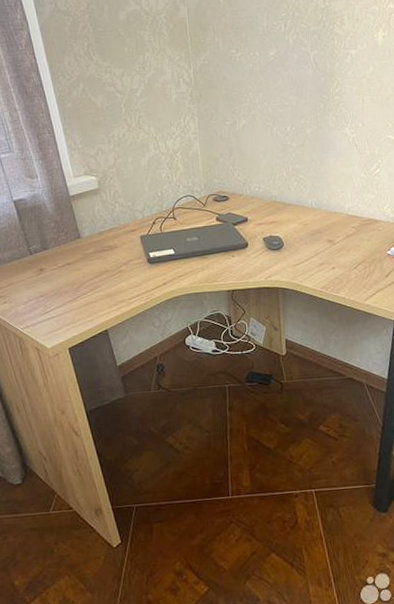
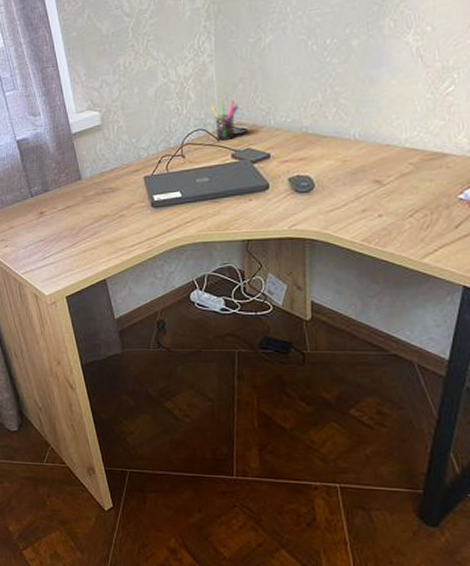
pen holder: none [197,172,221,206] -> present [211,100,239,141]

